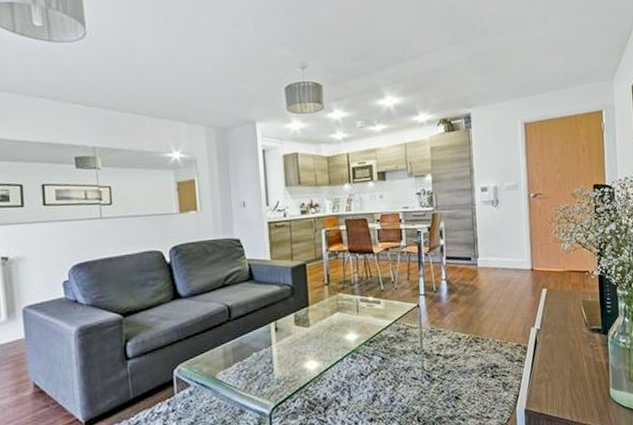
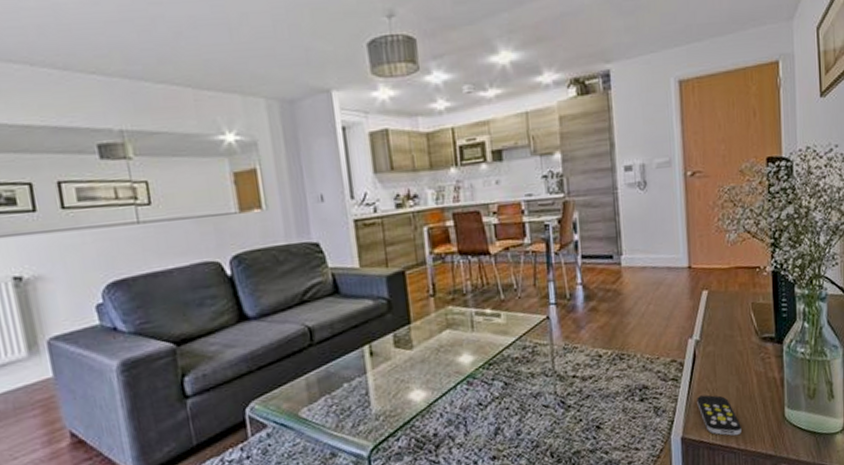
remote control: none [538,374,574,410] -> present [697,394,742,436]

